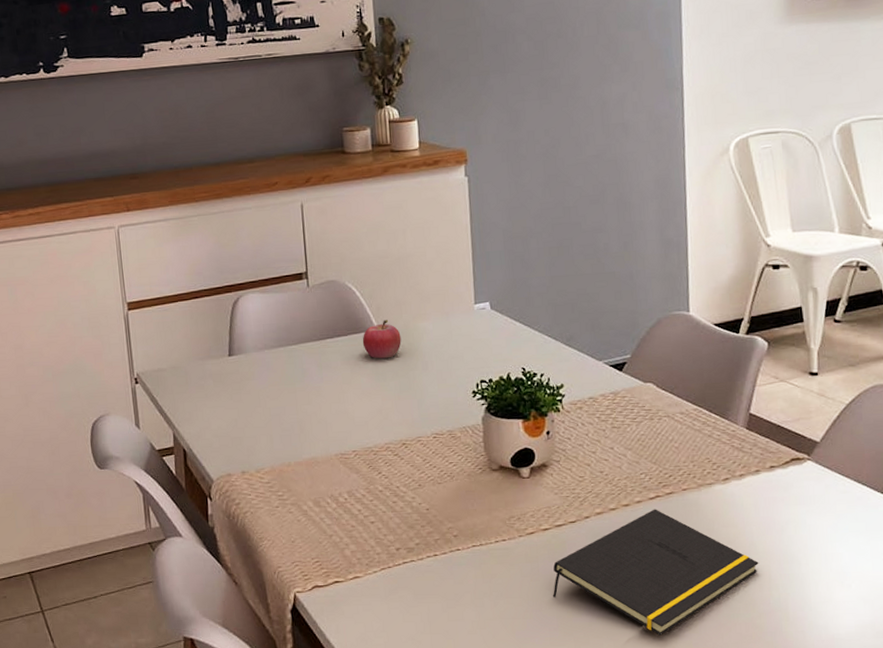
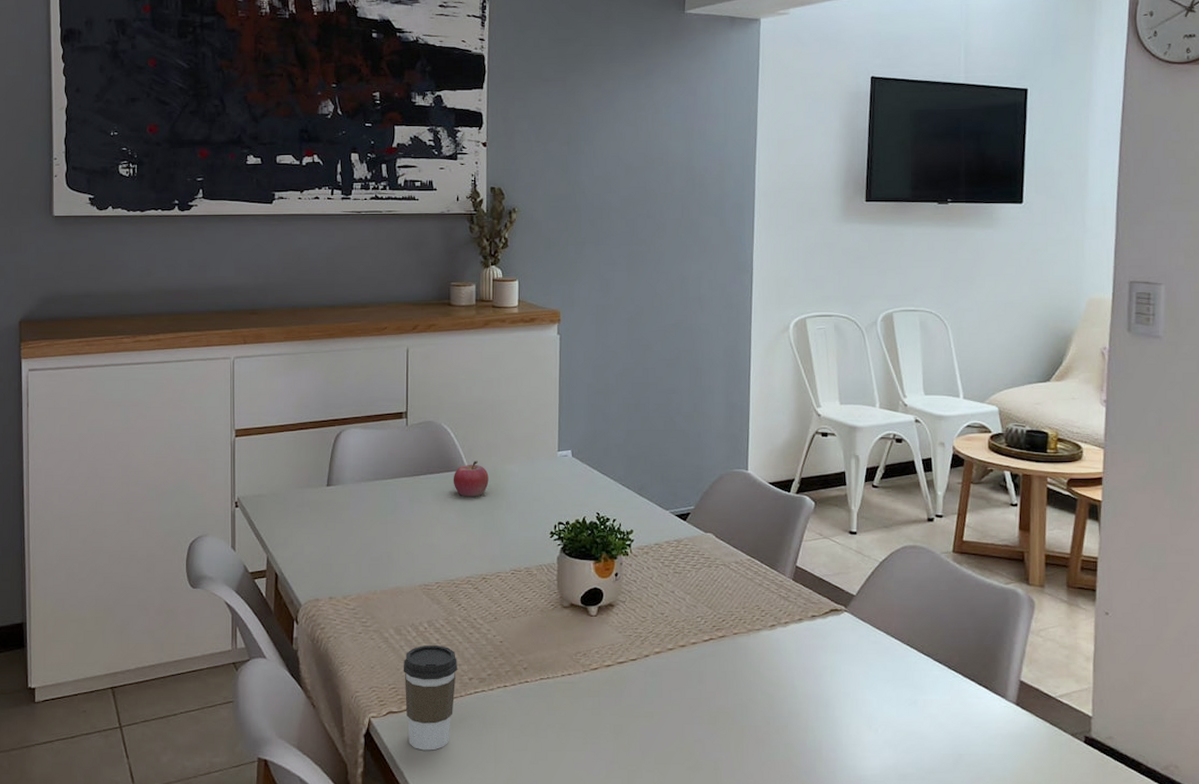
coffee cup: none [325,515,383,624] -> present [403,644,457,751]
notepad: present [552,509,759,636] -> none [610,651,798,771]

